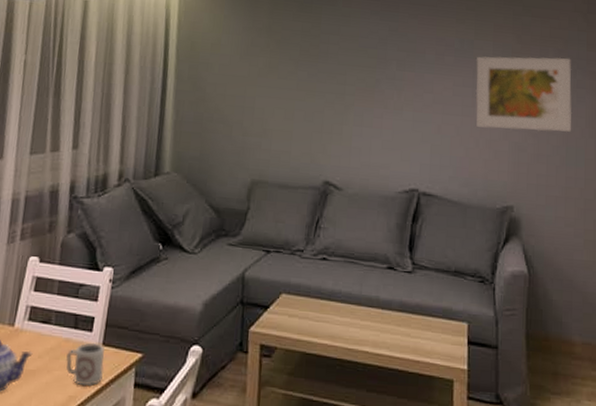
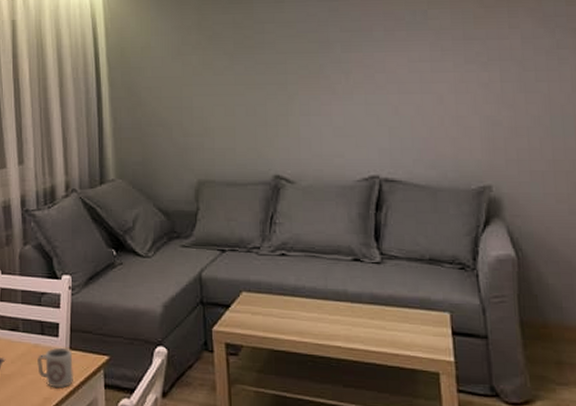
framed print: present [475,56,572,132] -> none [432,16,554,104]

